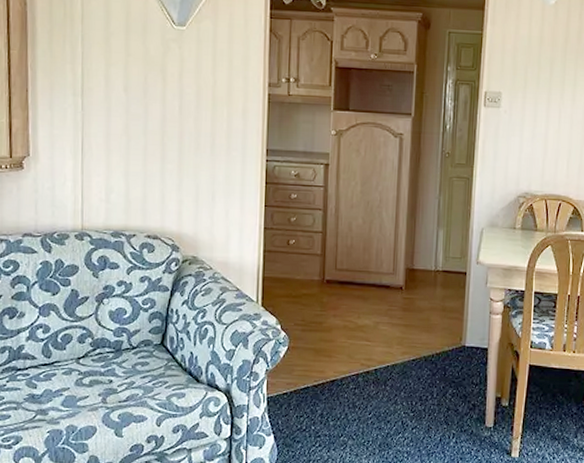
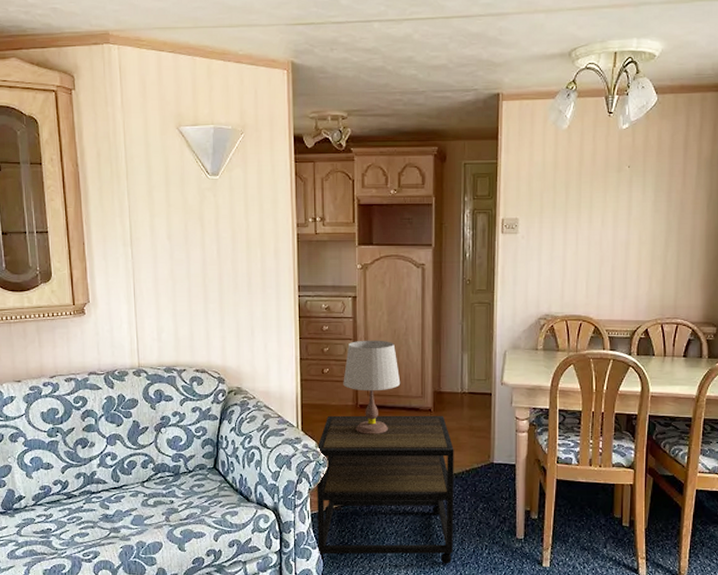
side table: none [272,290,425,454] -> present [316,415,454,564]
table lamp: none [310,211,372,312] -> present [343,340,401,434]

